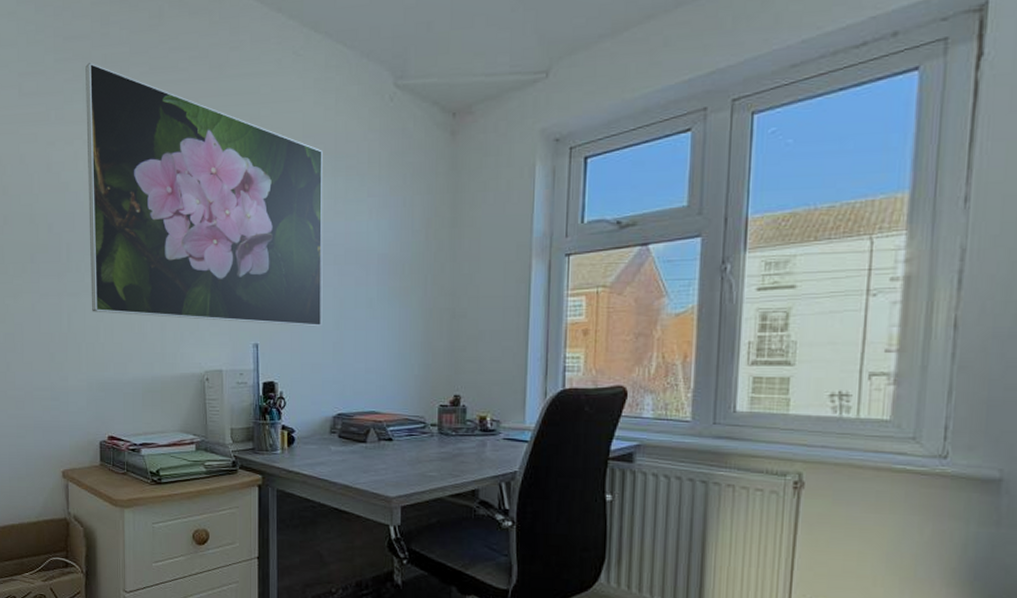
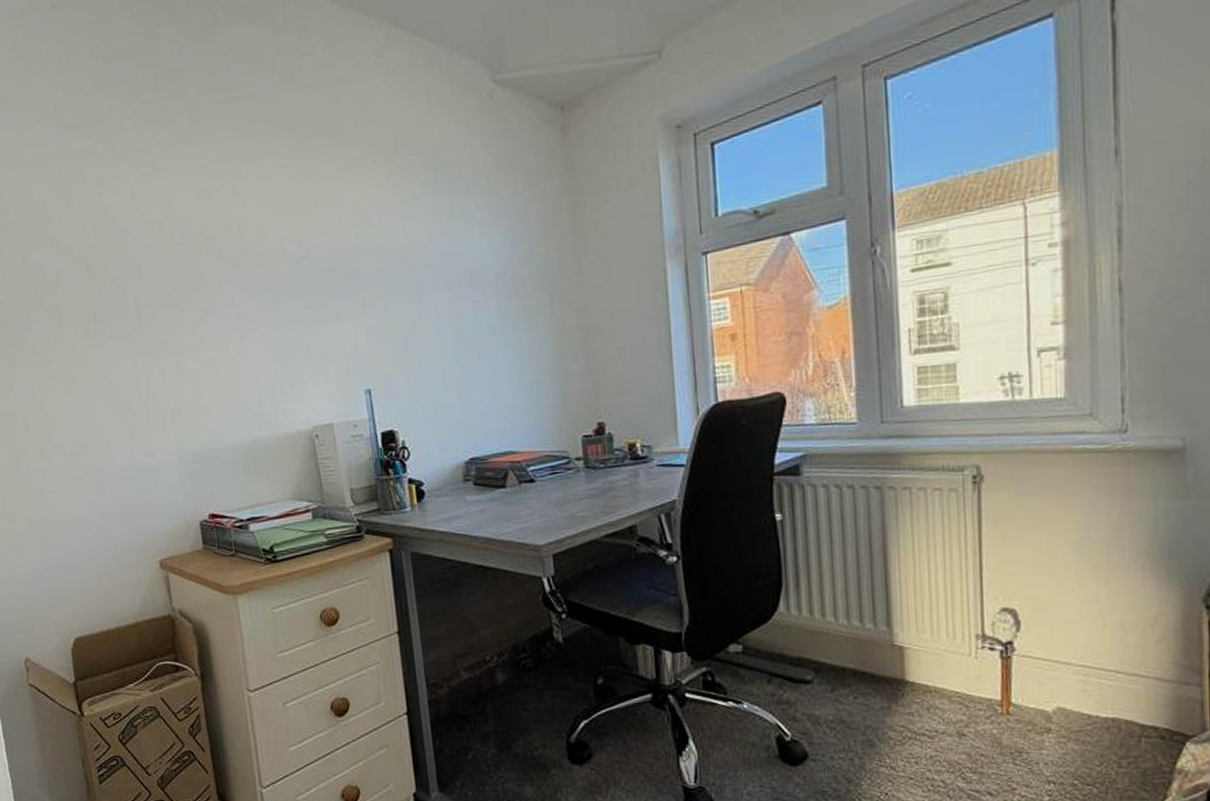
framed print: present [85,62,323,327] -> none [133,83,441,373]

